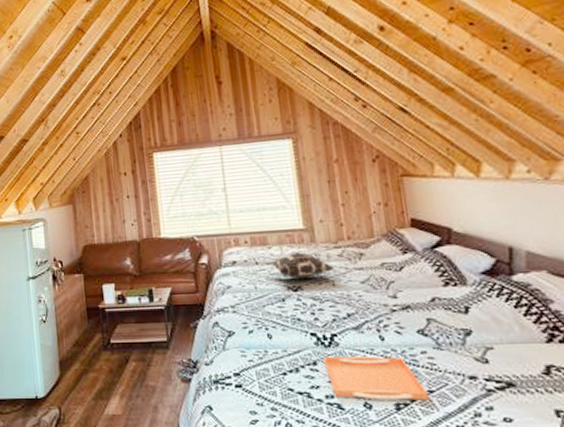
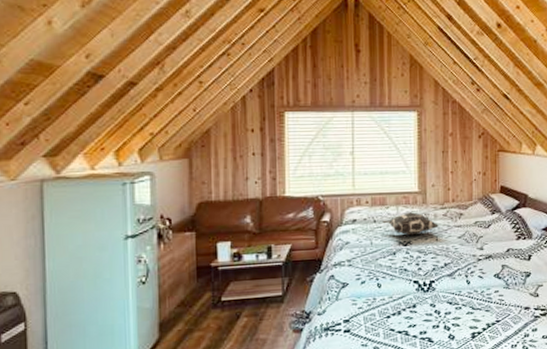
serving tray: present [323,355,429,400] -> none [421,297,496,332]

